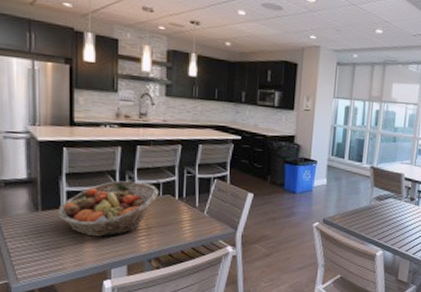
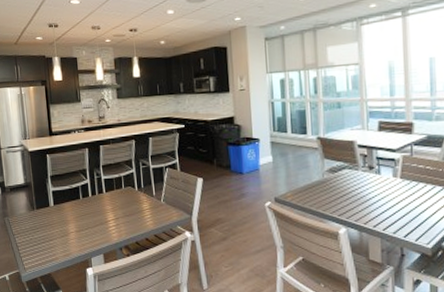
fruit basket: present [58,180,159,237] -> none [48,177,122,229]

